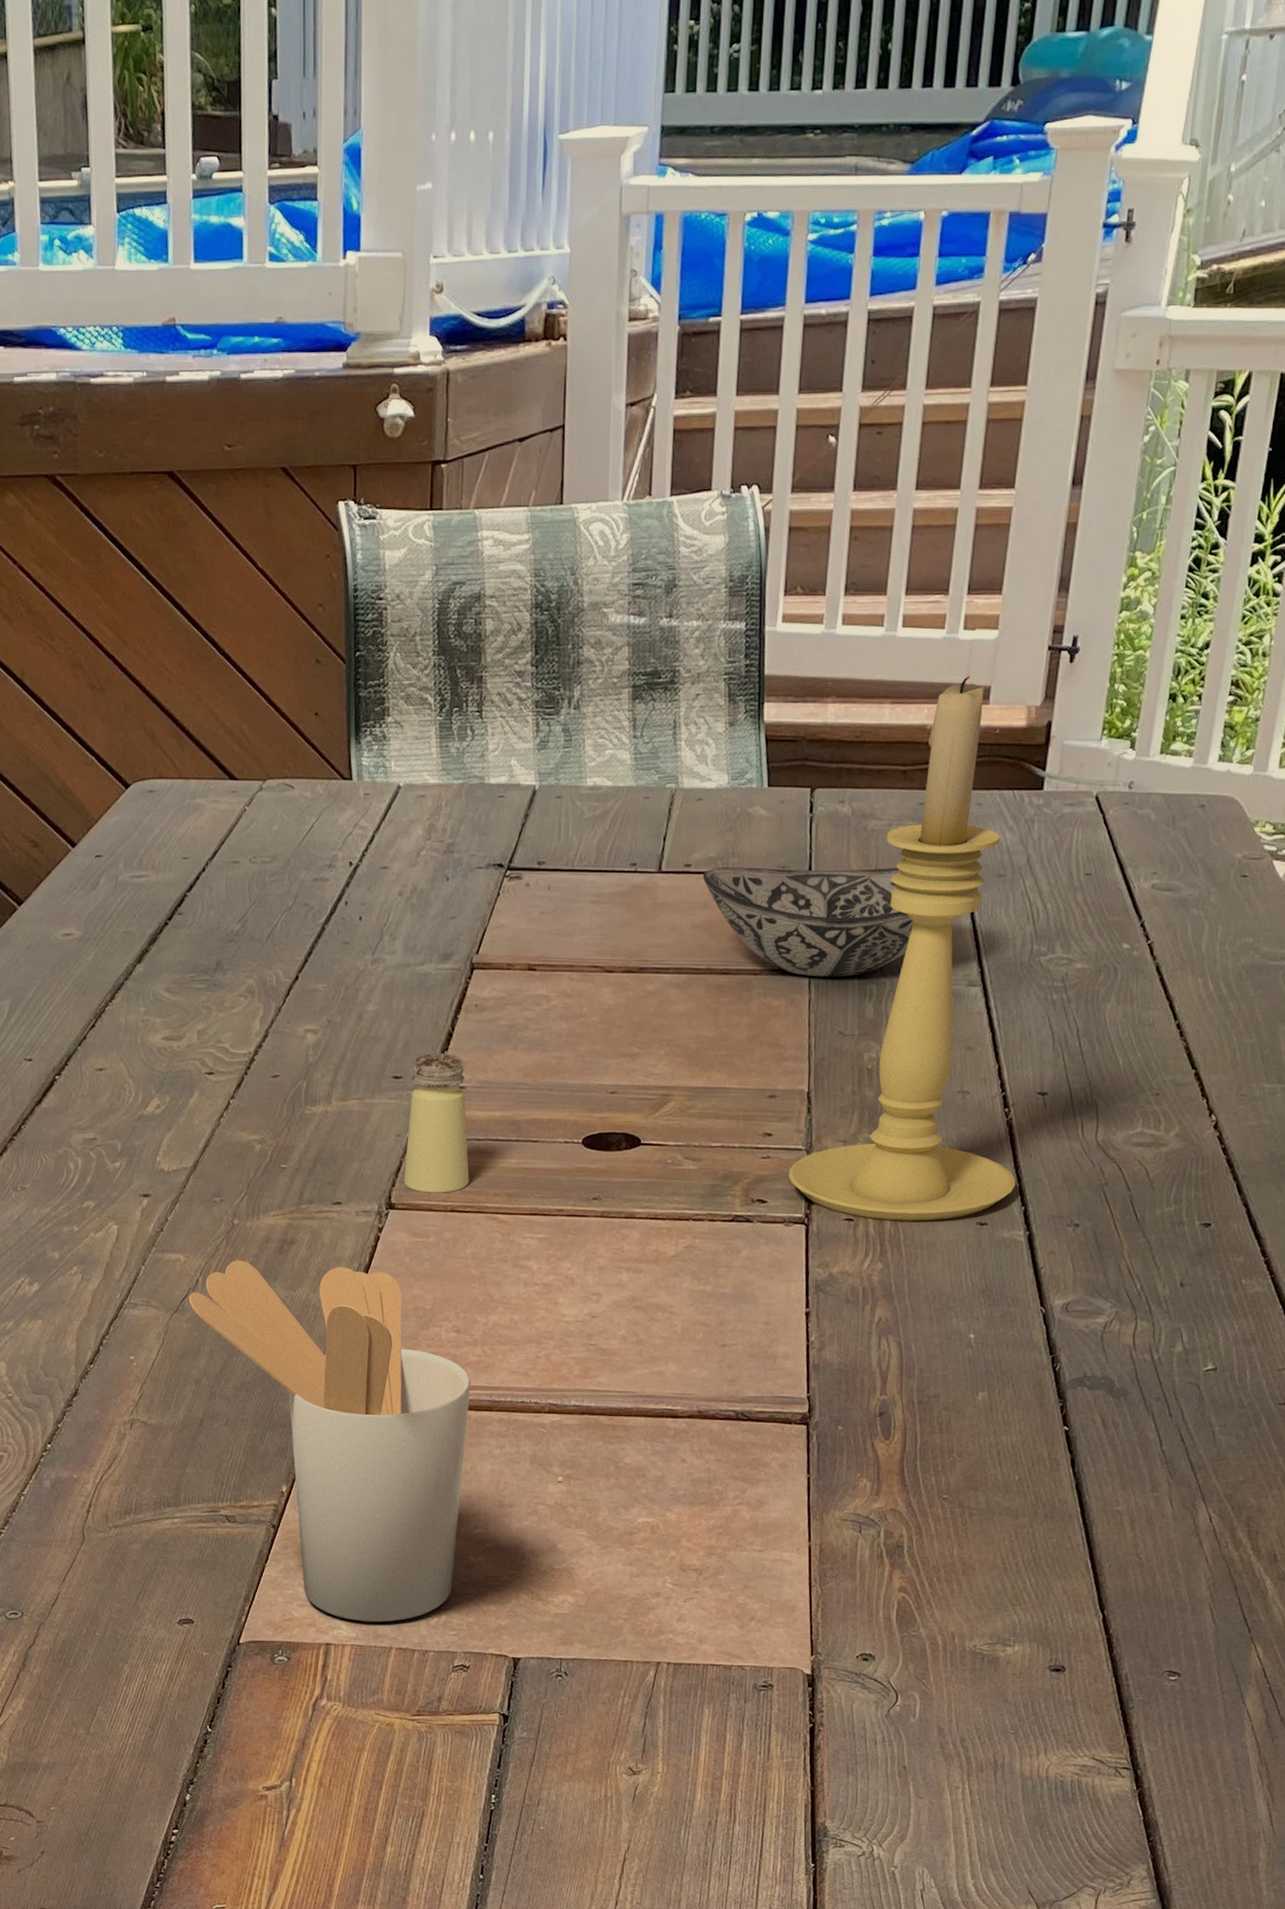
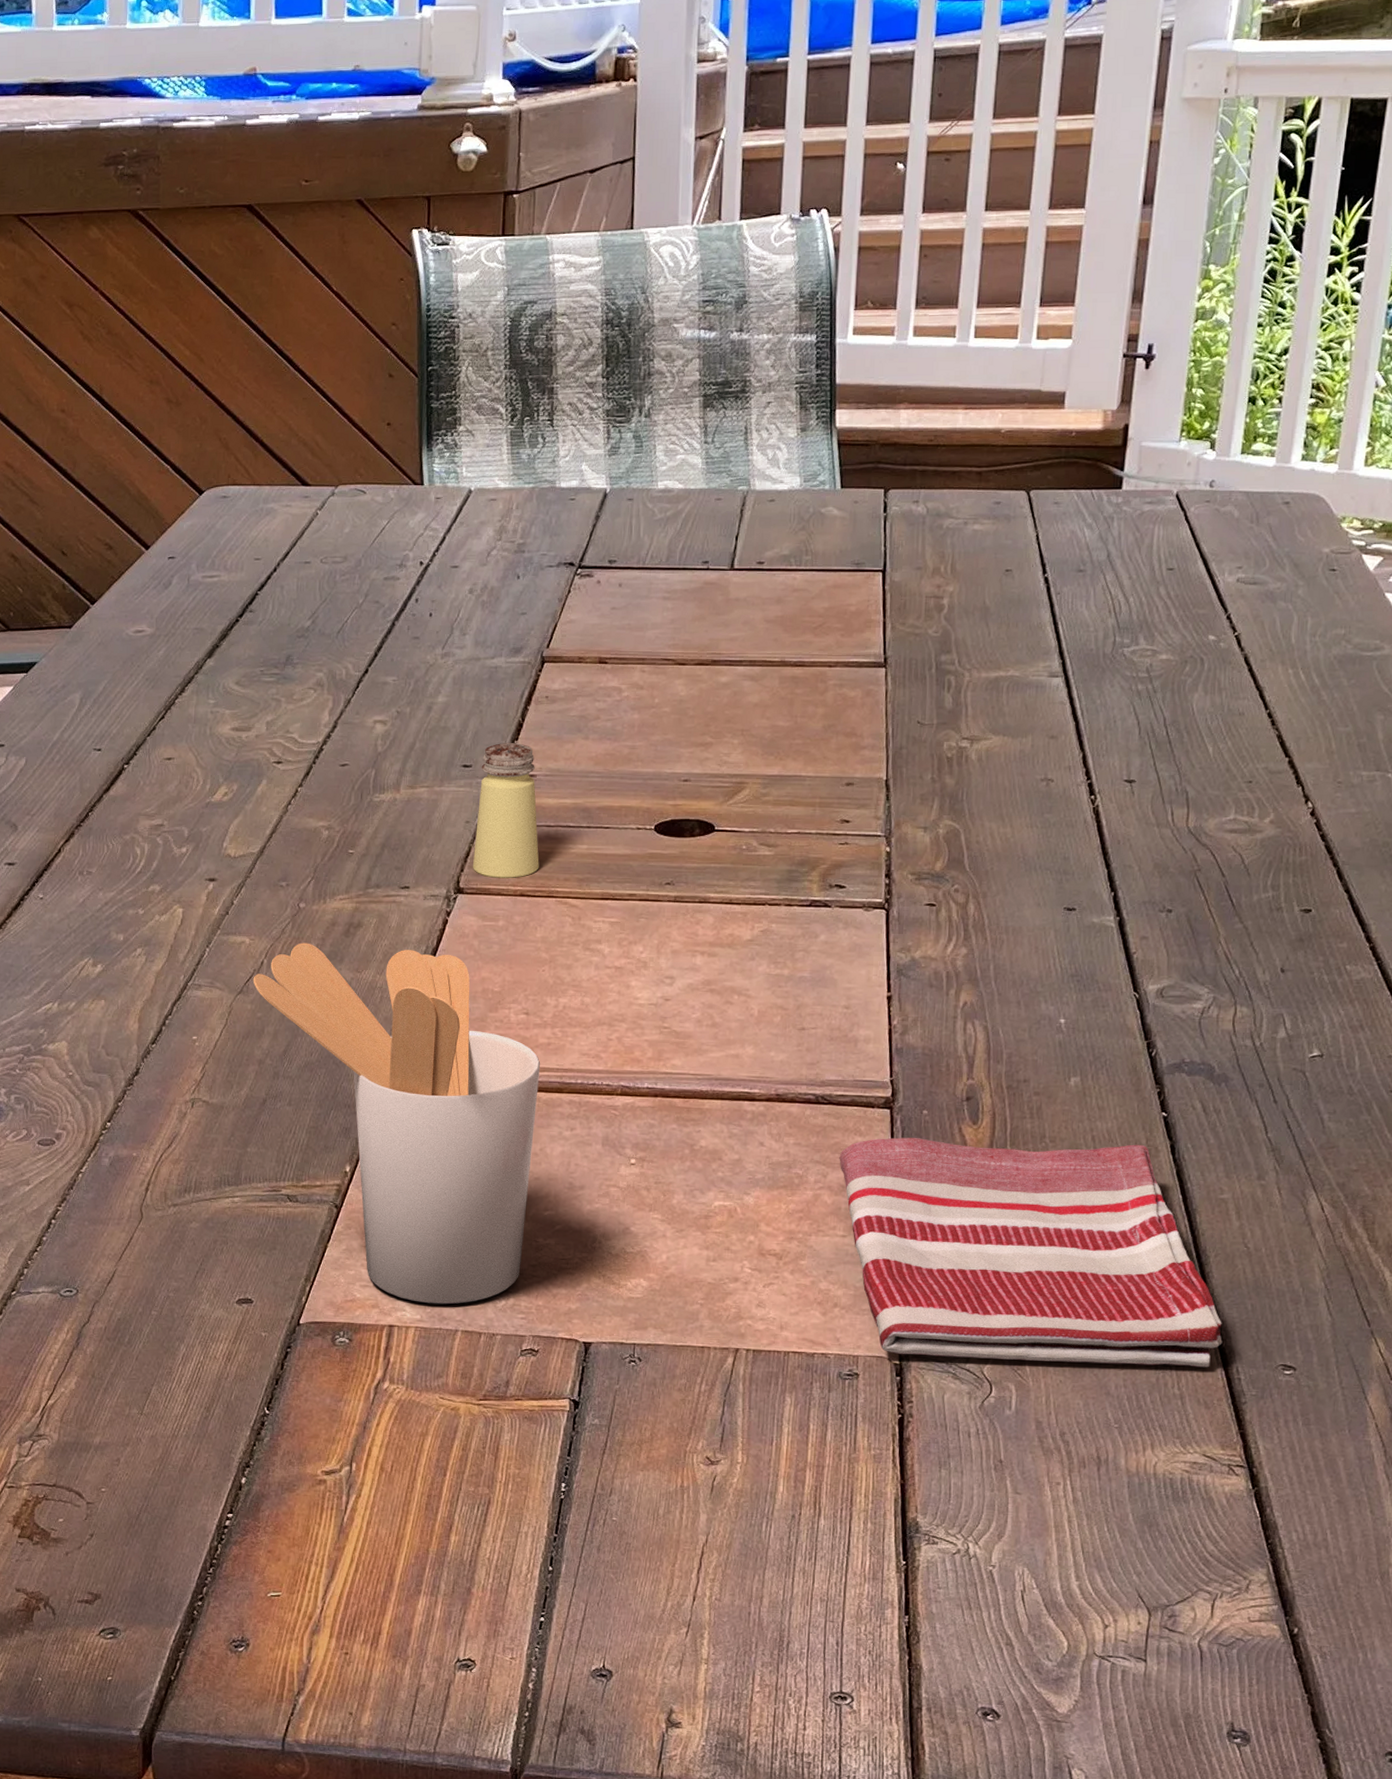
decorative bowl: present [702,867,914,977] -> none [775,564,993,669]
dish towel: none [757,1453,1114,1675] -> present [839,1137,1223,1368]
candle holder: present [789,676,1016,1222] -> none [868,382,1104,907]

